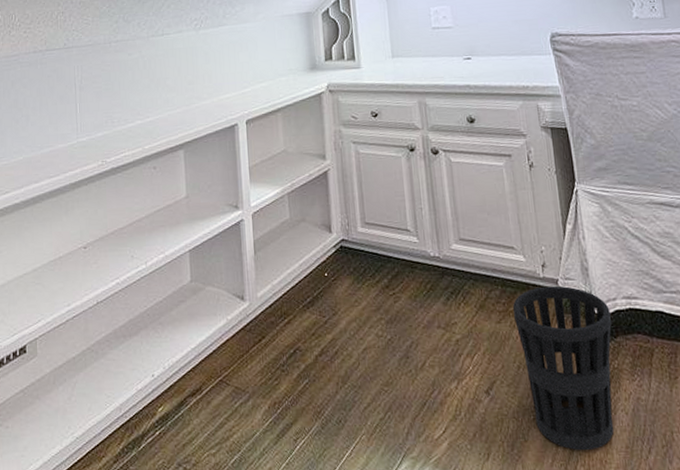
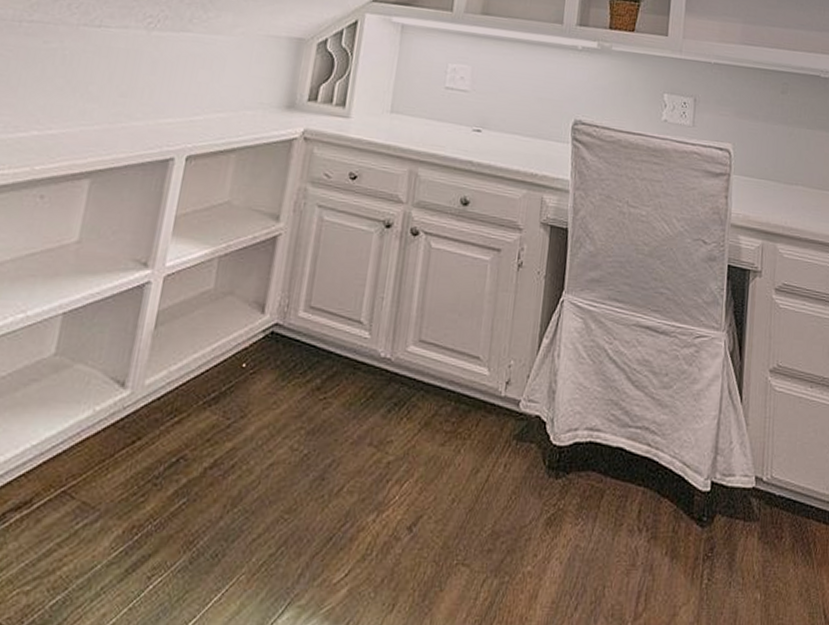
wastebasket: present [512,285,614,451] -> none [458,407,569,605]

